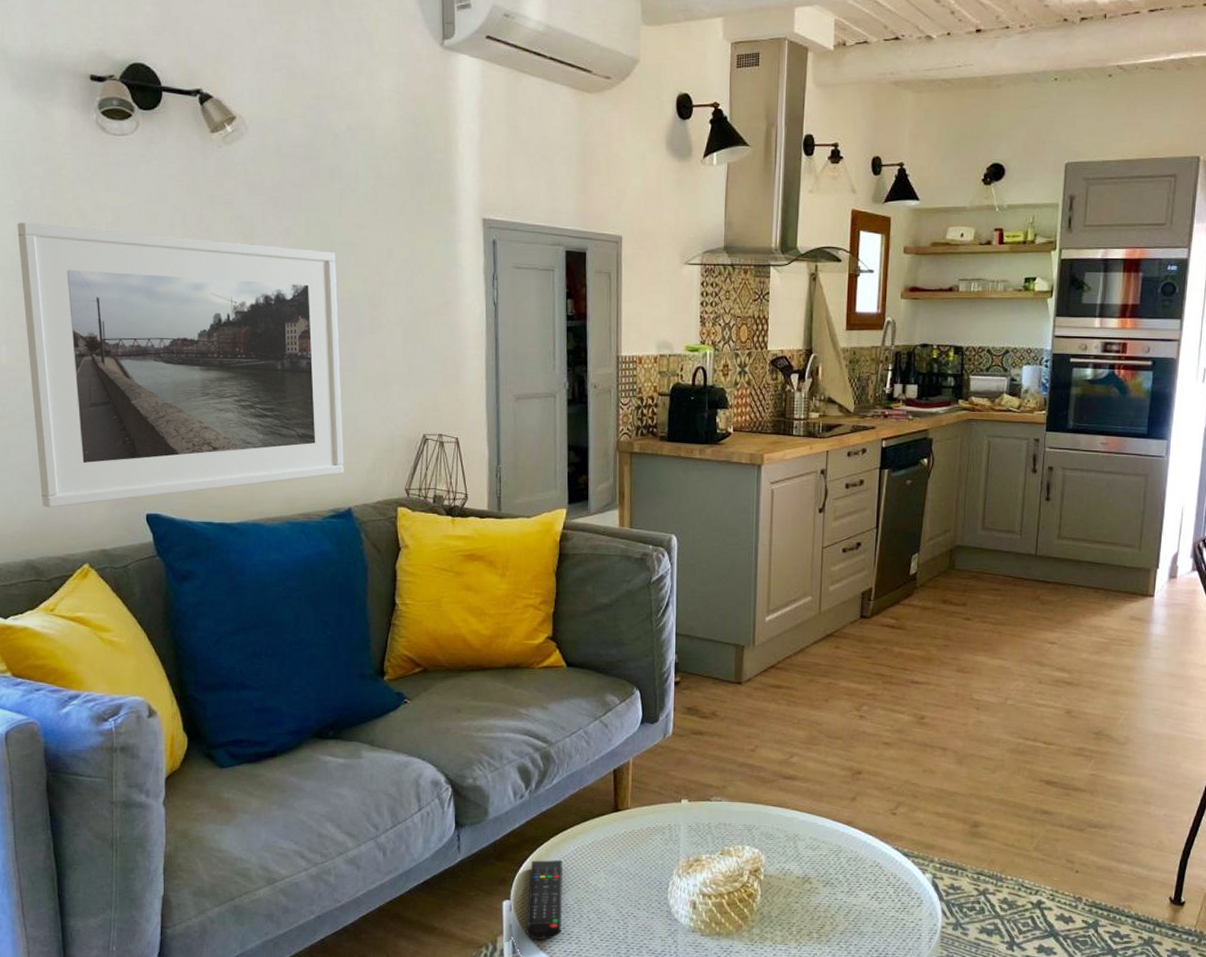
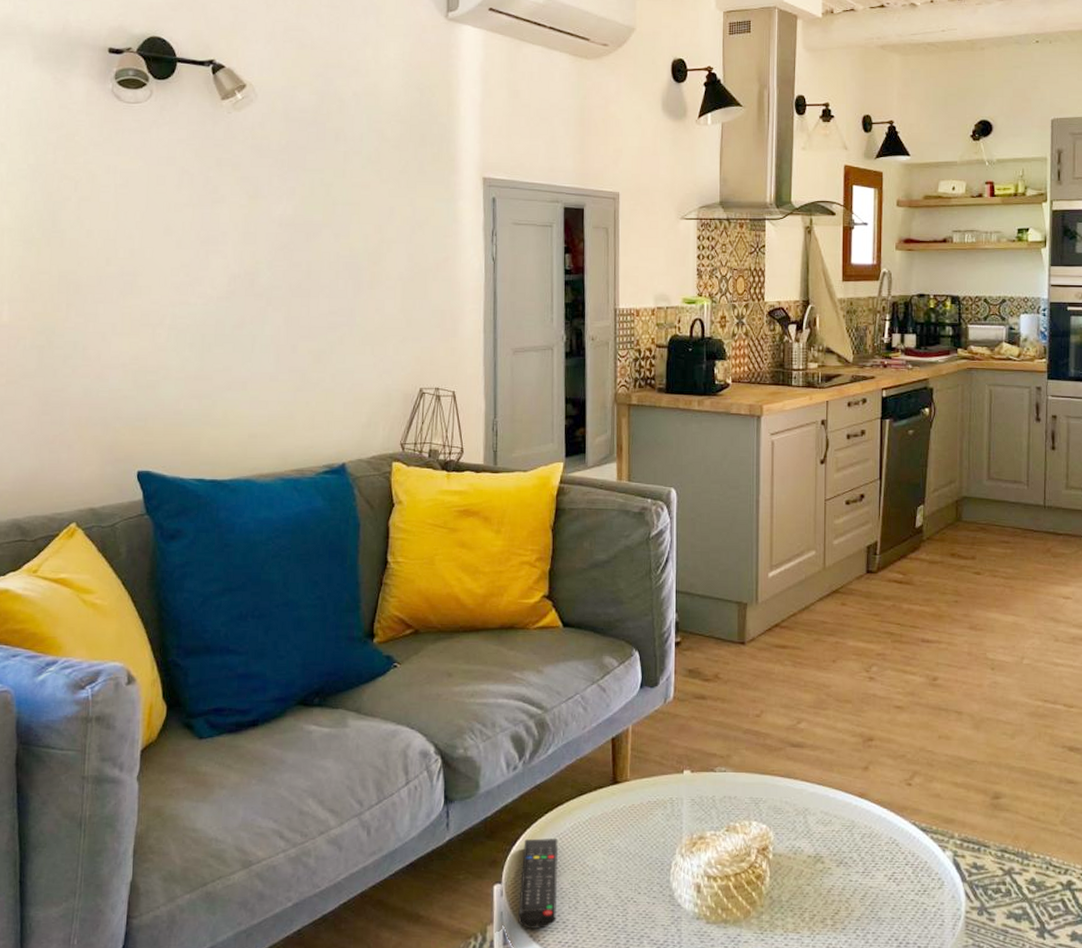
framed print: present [17,222,344,508] -> none [28,185,340,466]

